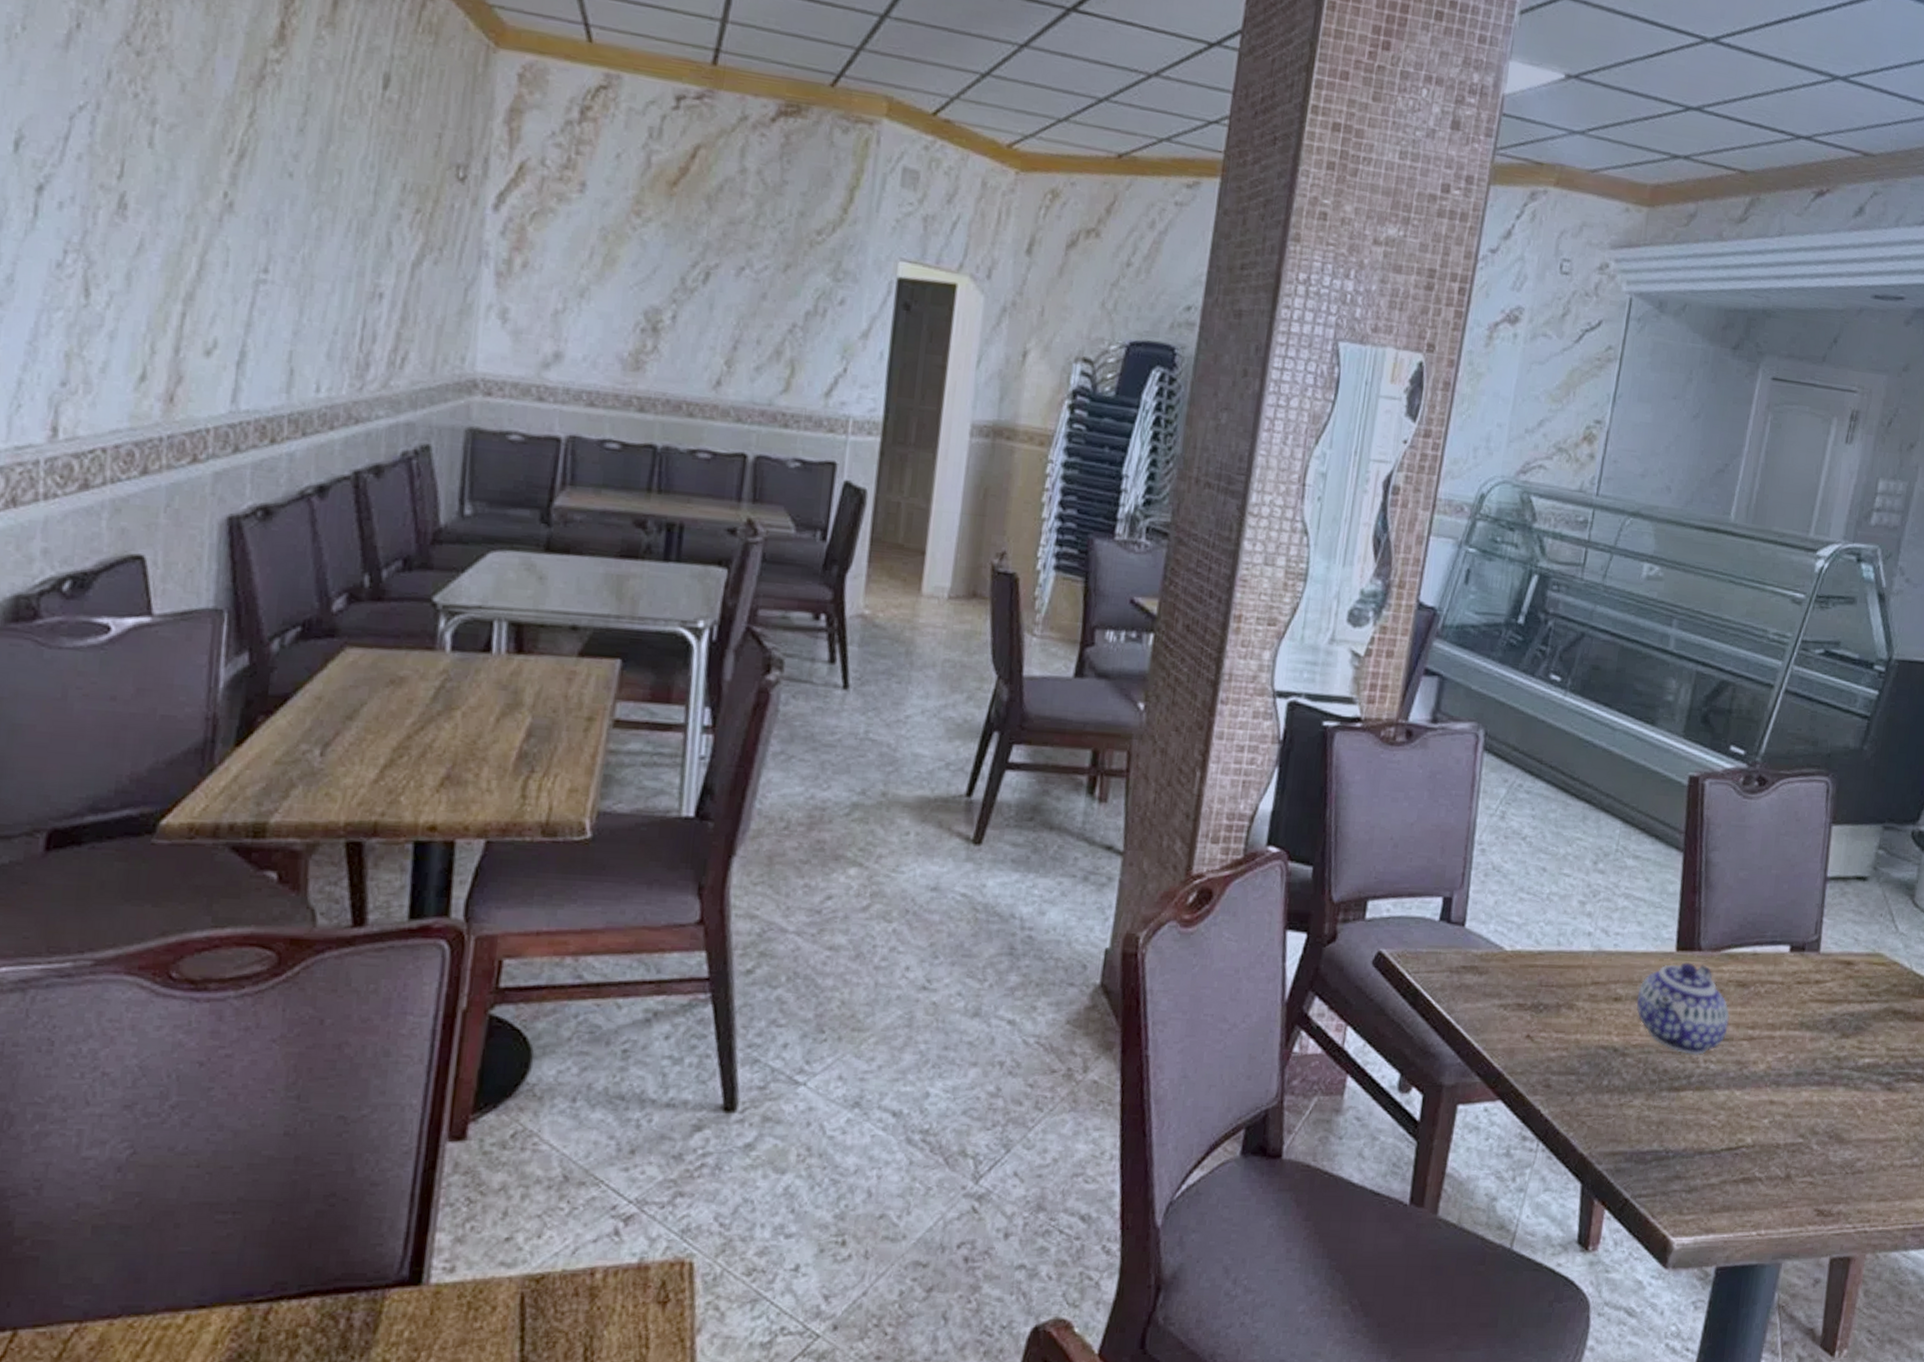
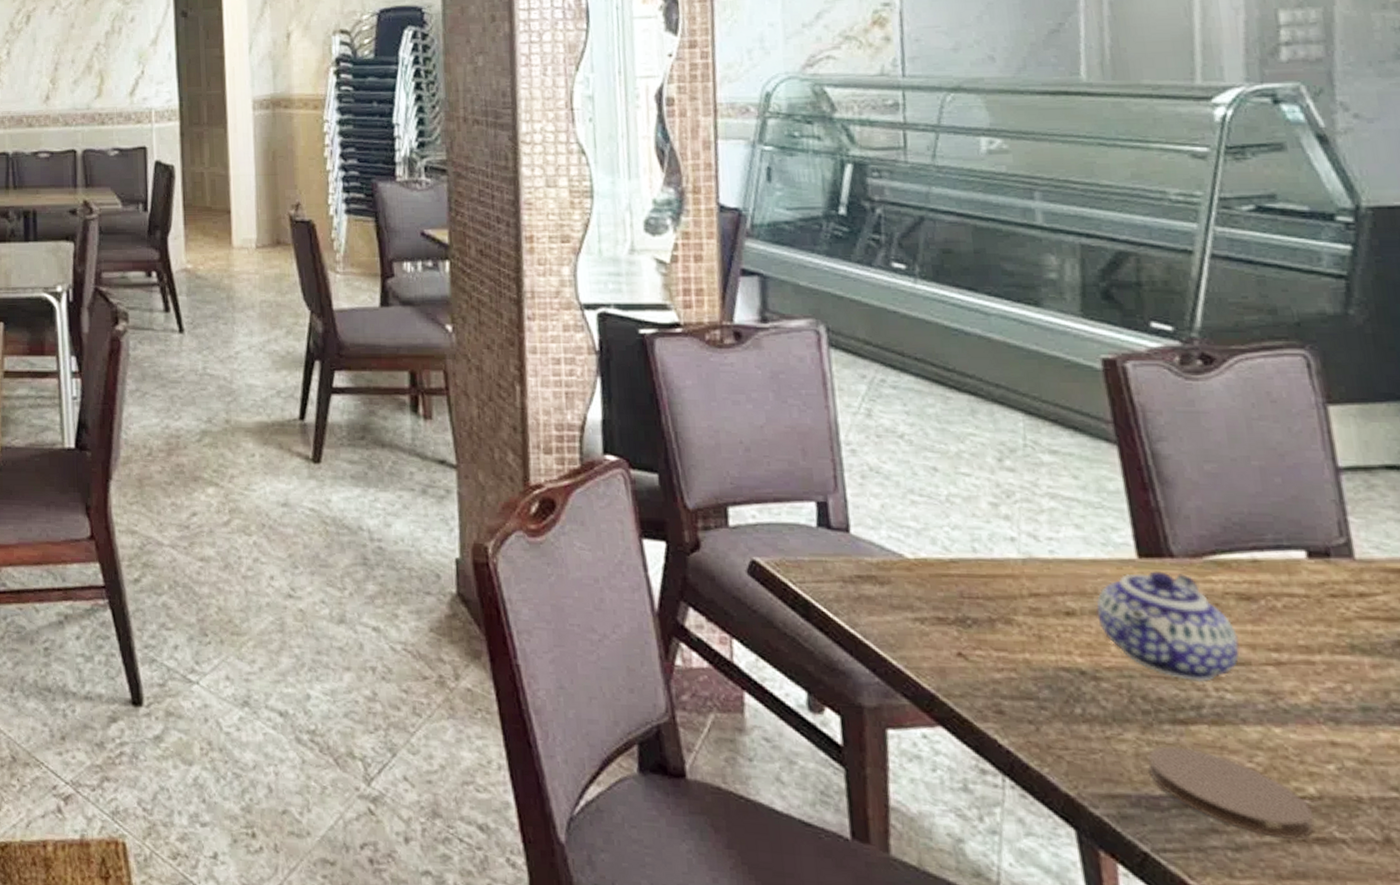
coaster: none [1643,1110,1746,1181] -> present [1147,746,1314,840]

